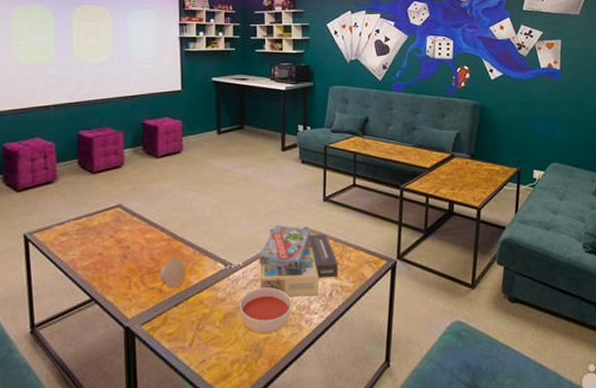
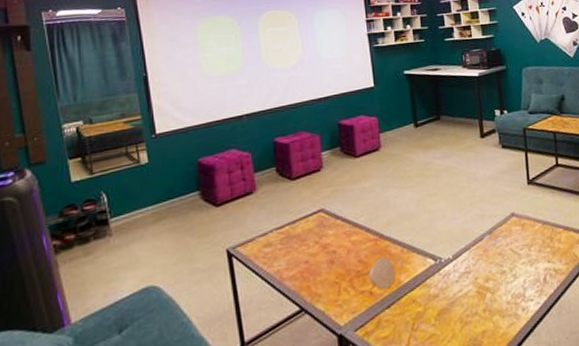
bowl: present [239,287,292,335] -> none [452,278,507,328]
board game: present [259,225,339,297] -> none [468,212,551,286]

